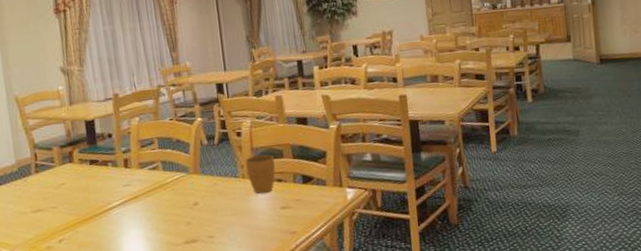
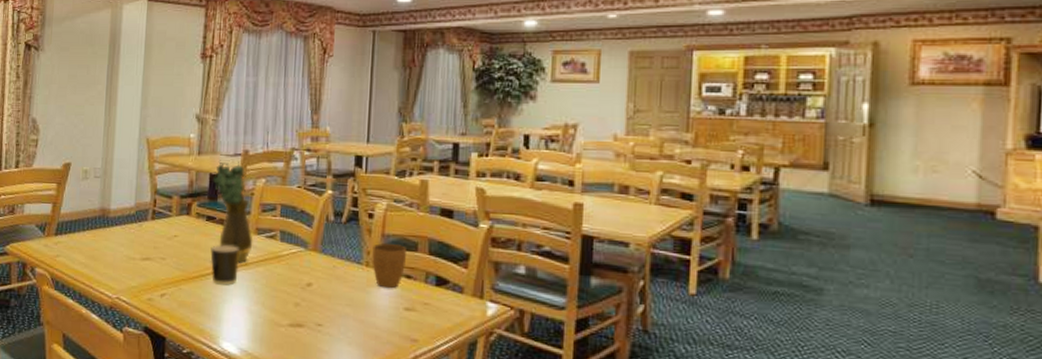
vase: none [88,106,139,197] -> present [212,160,253,263]
mug: none [99,183,130,221] -> present [210,245,240,285]

